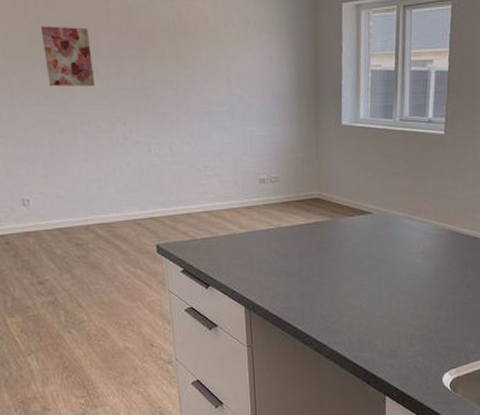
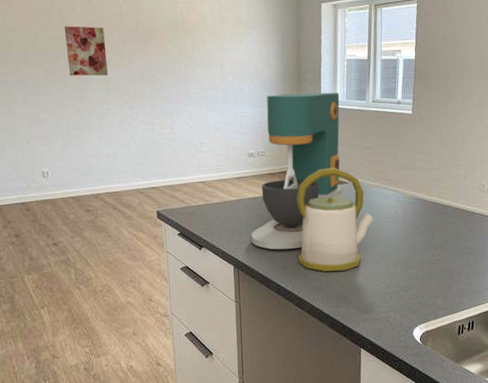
stand mixer: none [264,108,370,289] -> present [251,92,346,250]
kettle: none [314,195,402,313] -> present [296,167,375,272]

